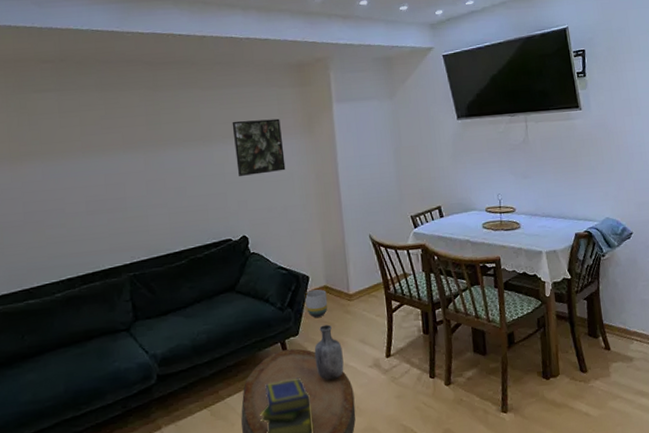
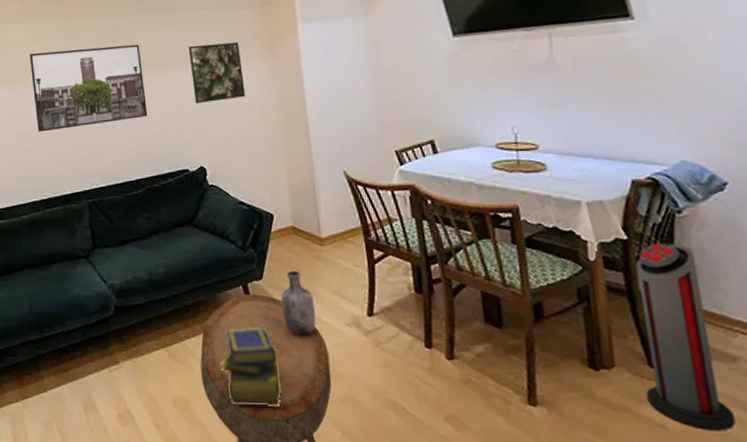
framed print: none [62,118,192,207] -> present [29,44,148,132]
planter: present [305,289,328,318] -> none [270,230,296,261]
air purifier: none [575,279,629,413] -> present [636,243,735,431]

